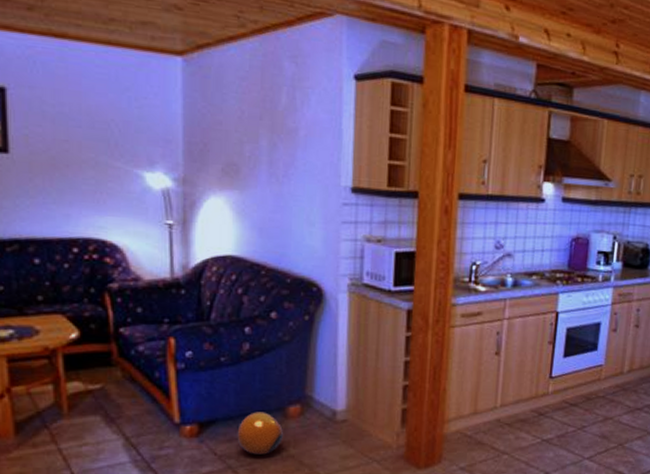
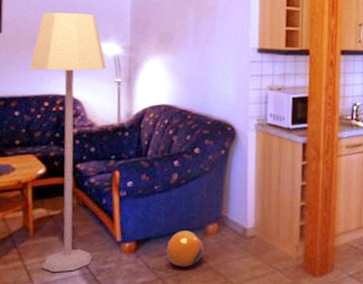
lamp: none [49,127,152,459] -> present [29,12,106,273]

